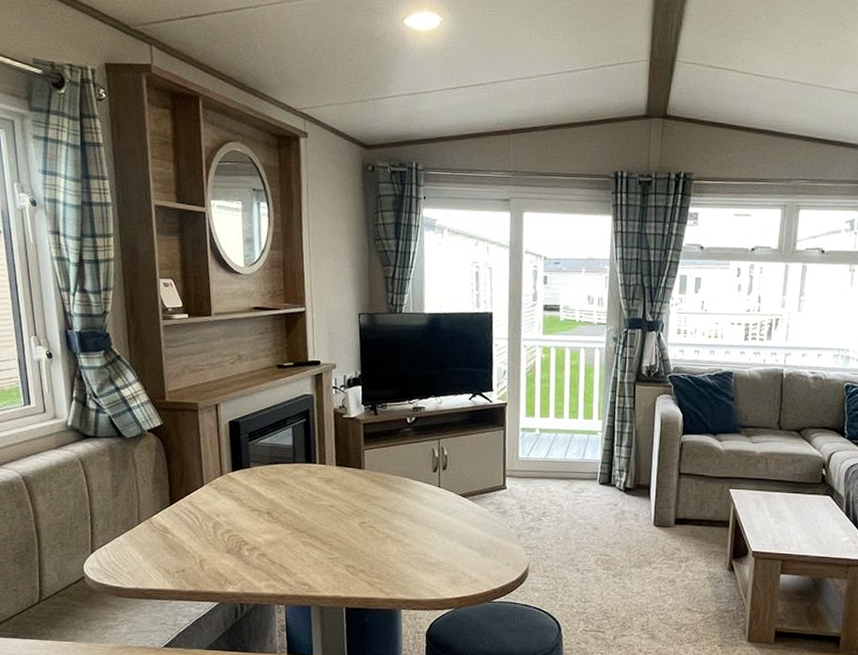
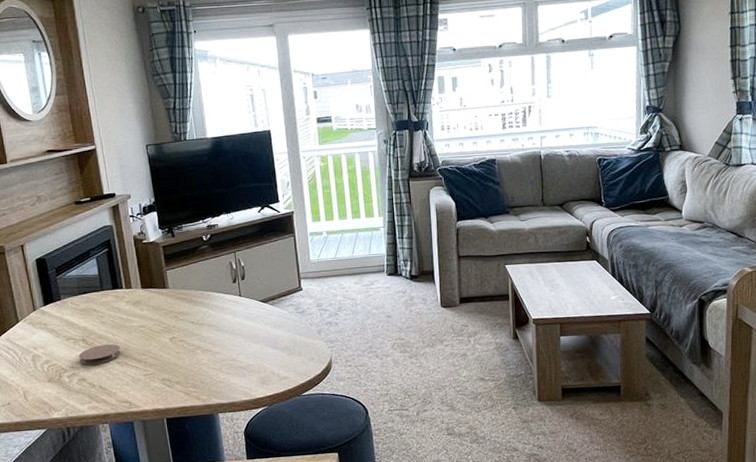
coaster: none [261,521,307,541] -> present [78,344,121,365]

